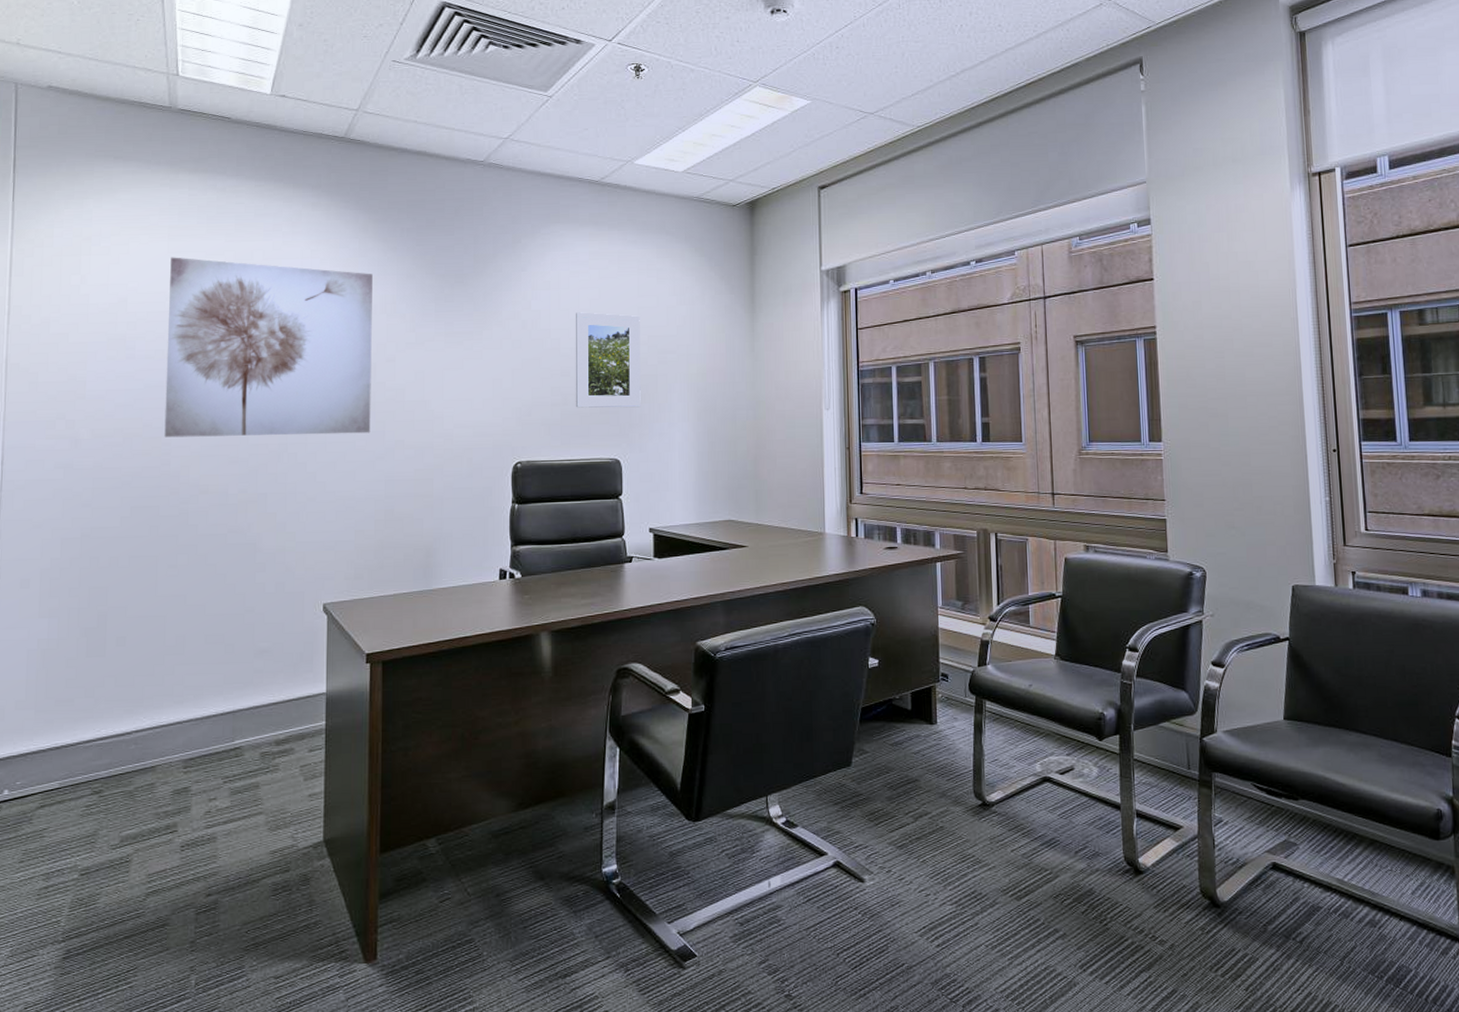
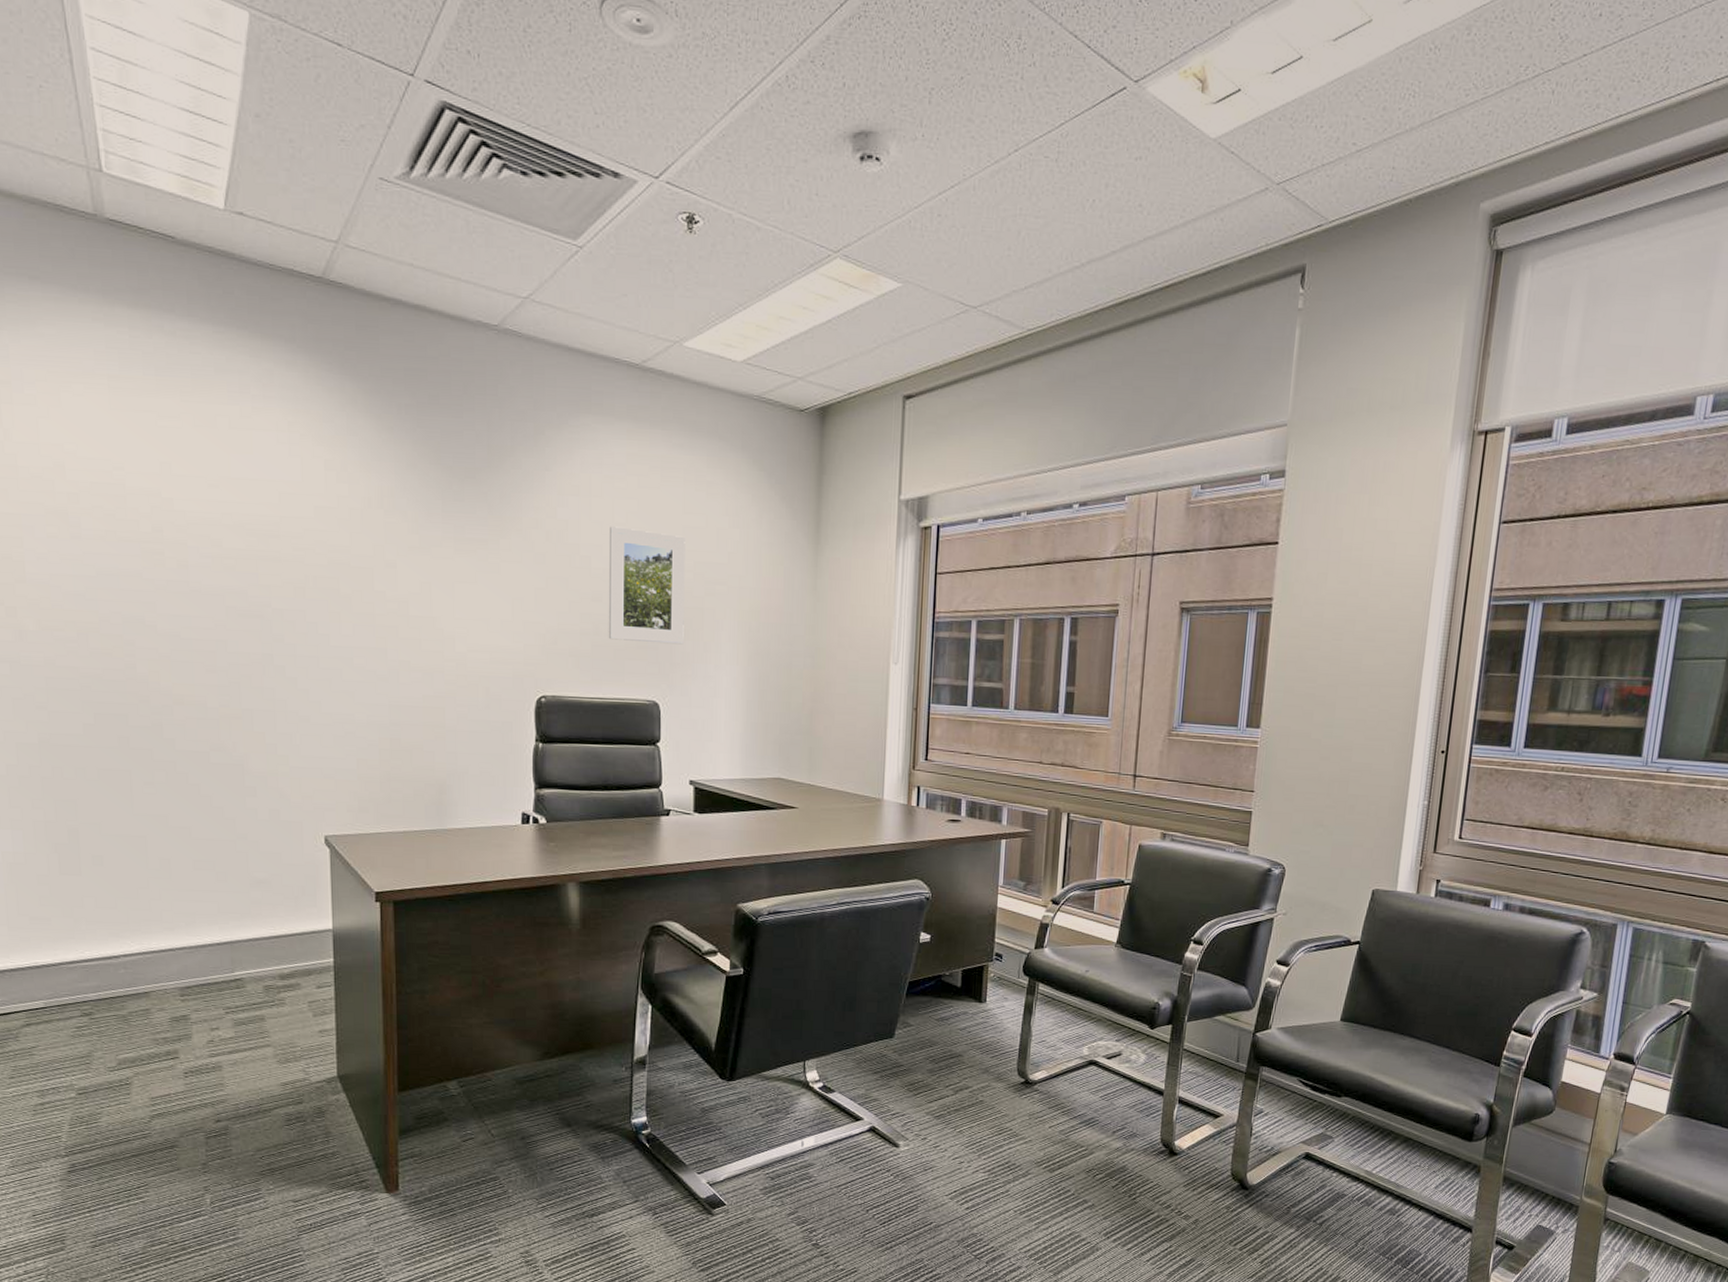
wall art: present [164,257,373,438] -> none [114,415,370,650]

